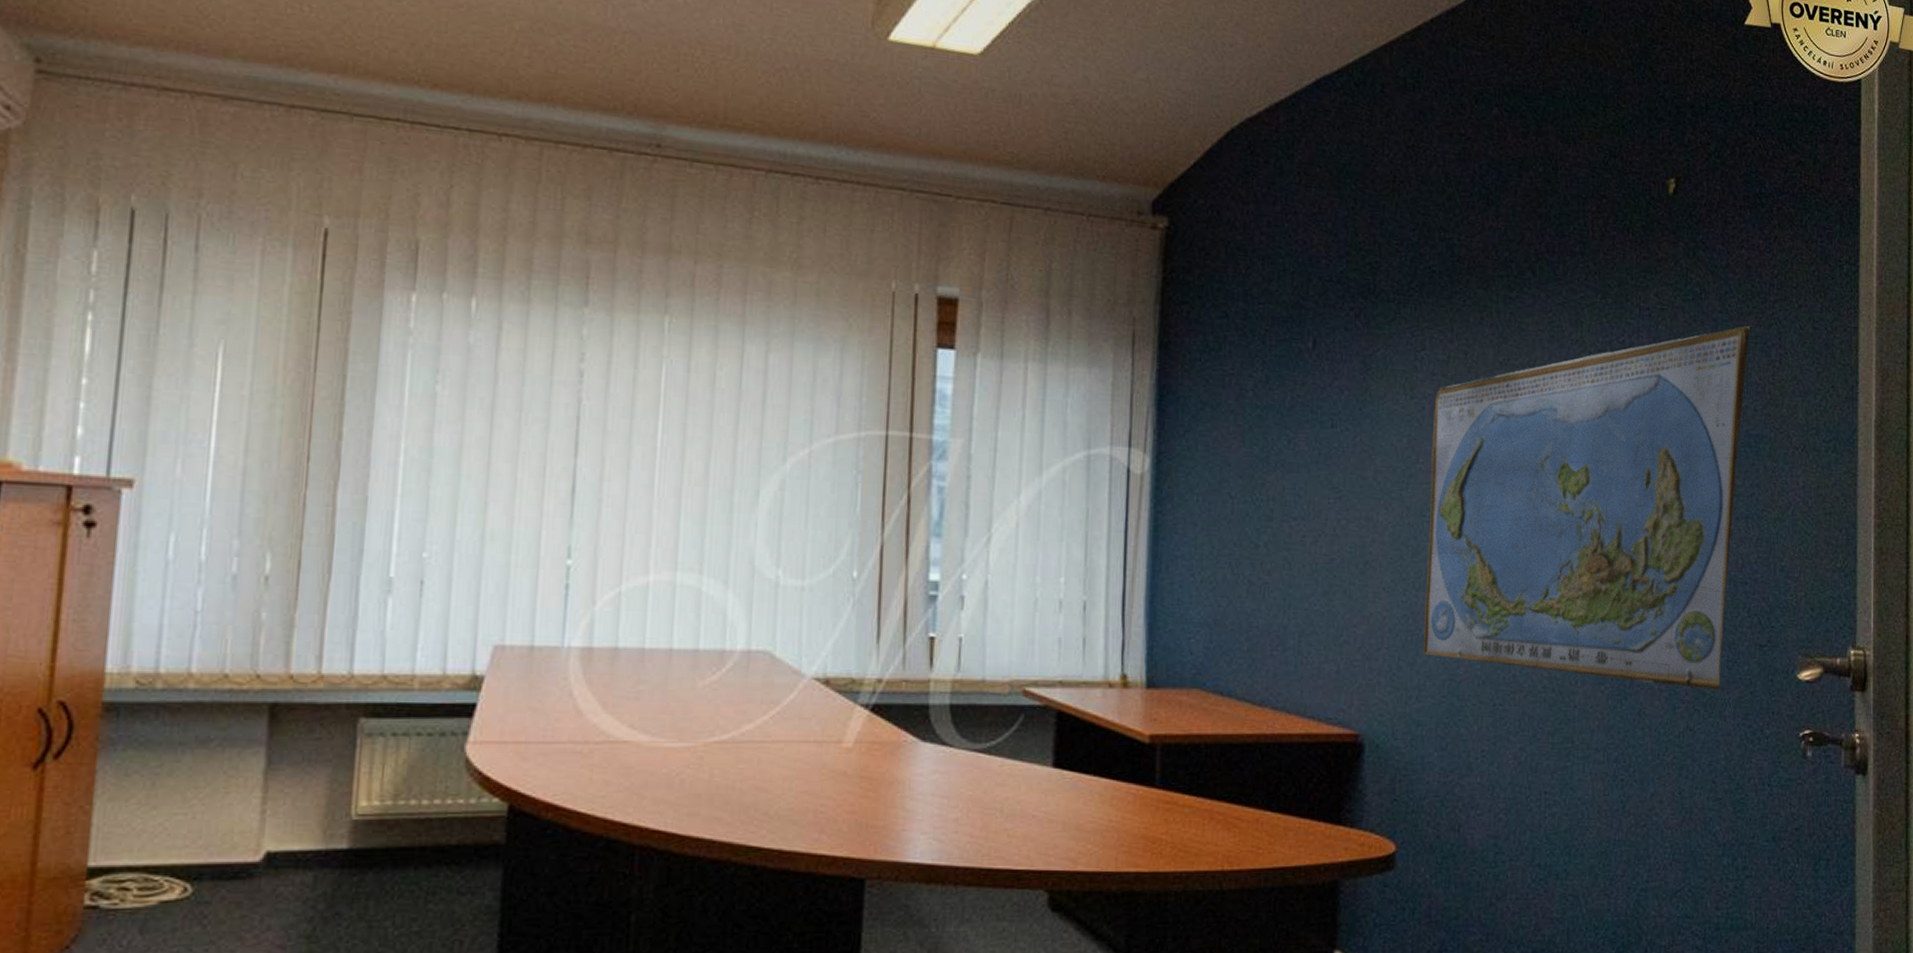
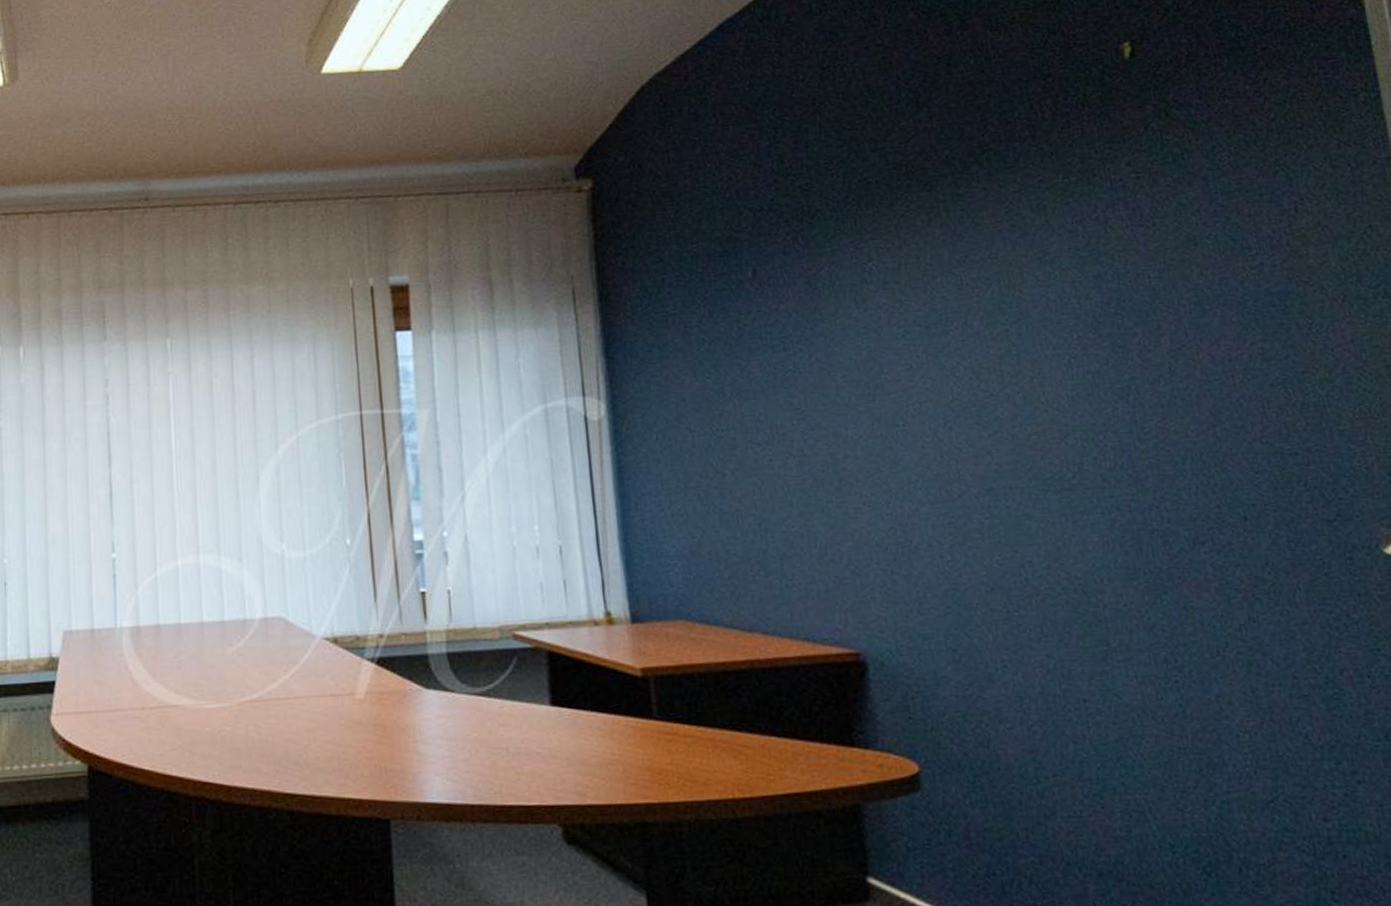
world map: present [1423,325,1750,691] -> none [891,177,1286,576]

